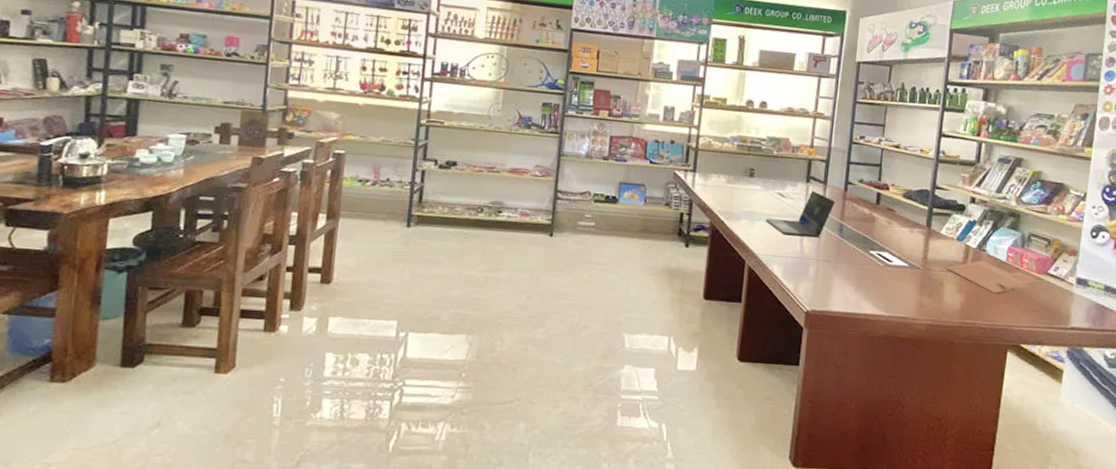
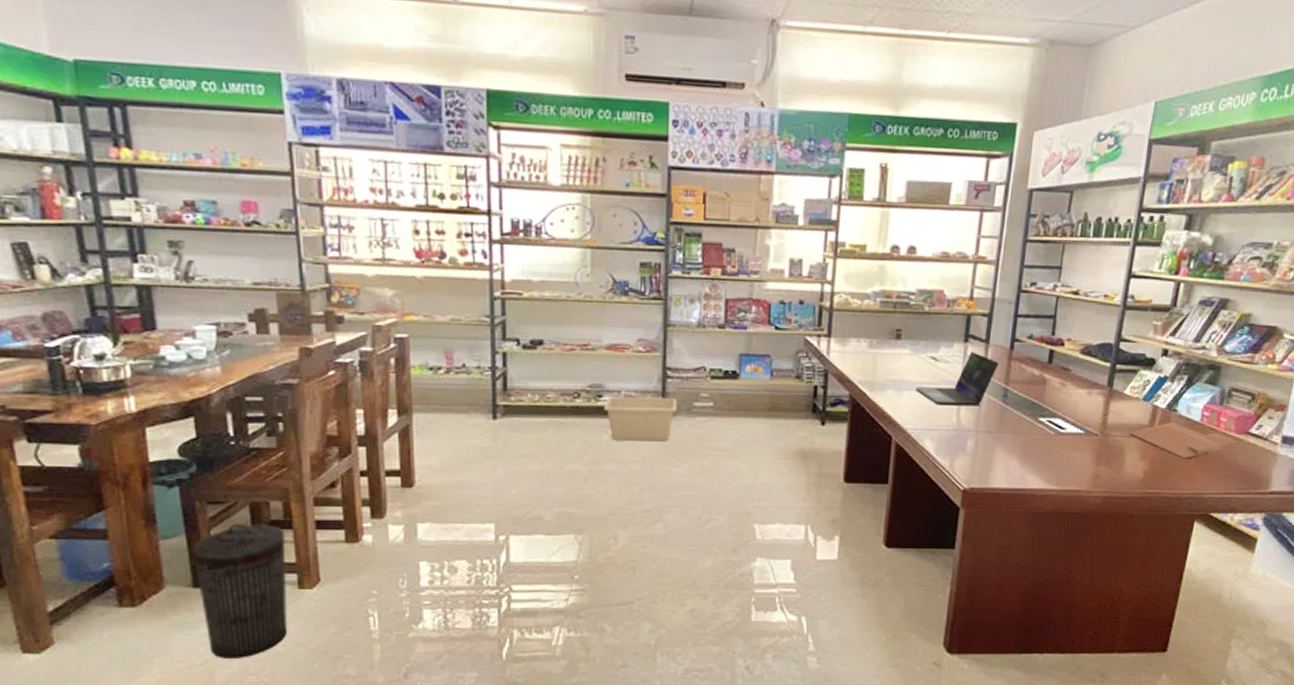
trash can: none [124,309,212,438] -> present [192,524,288,658]
storage bin: none [501,213,565,255] -> present [603,396,677,442]

